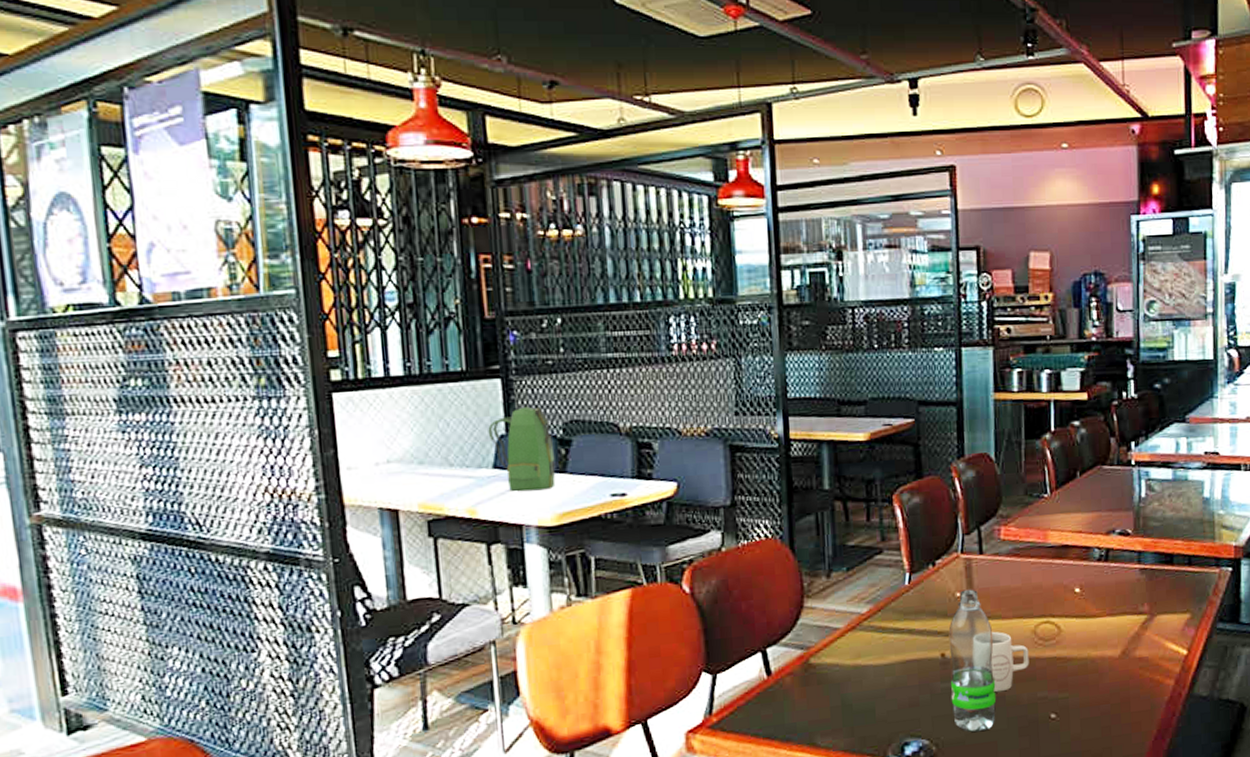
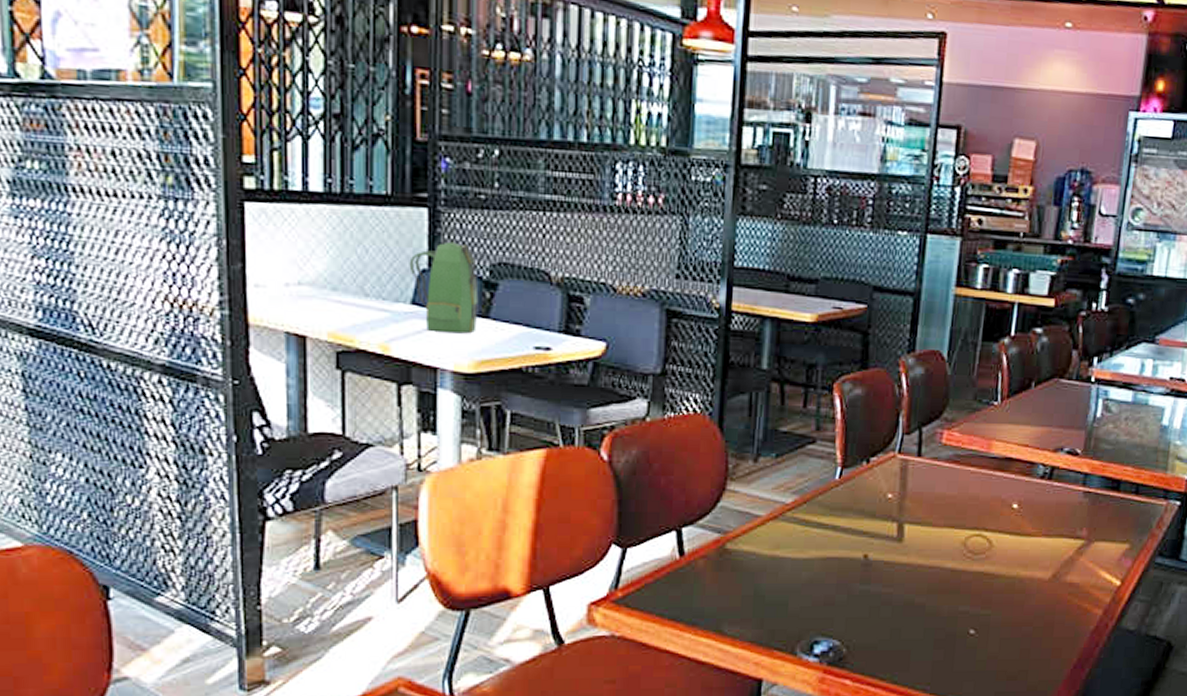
bottle: present [948,589,997,733] -> none [868,491,921,639]
mug: present [990,631,1029,693] -> none [914,538,956,601]

